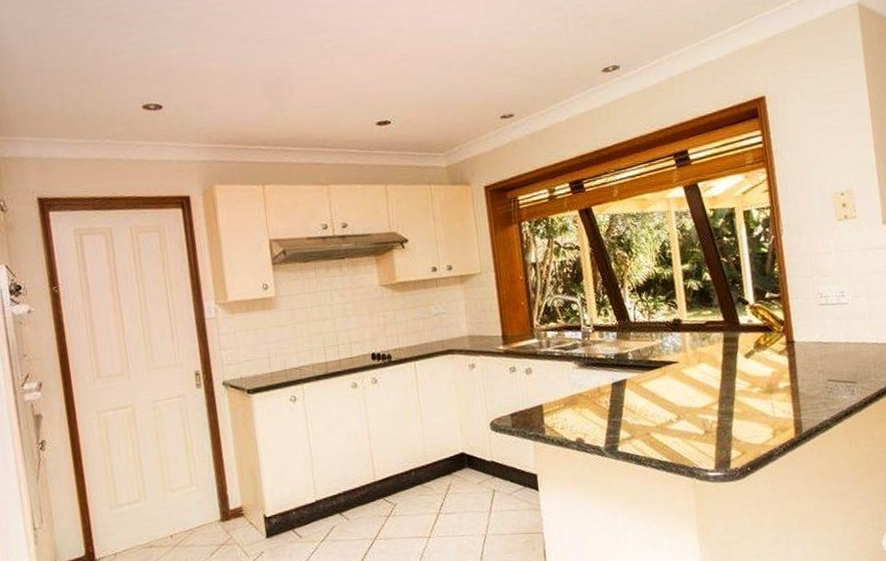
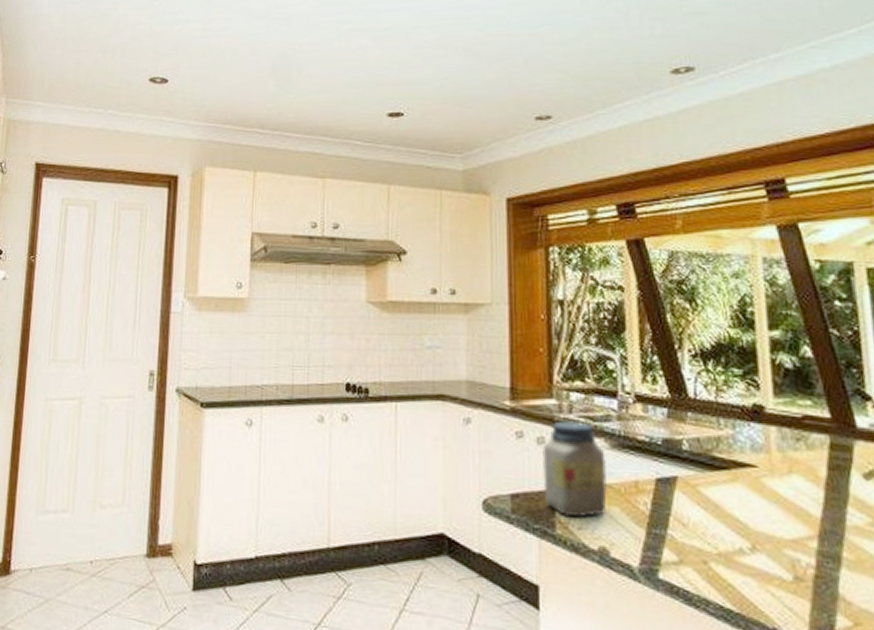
jar: none [530,352,580,423] -> present [542,421,607,518]

